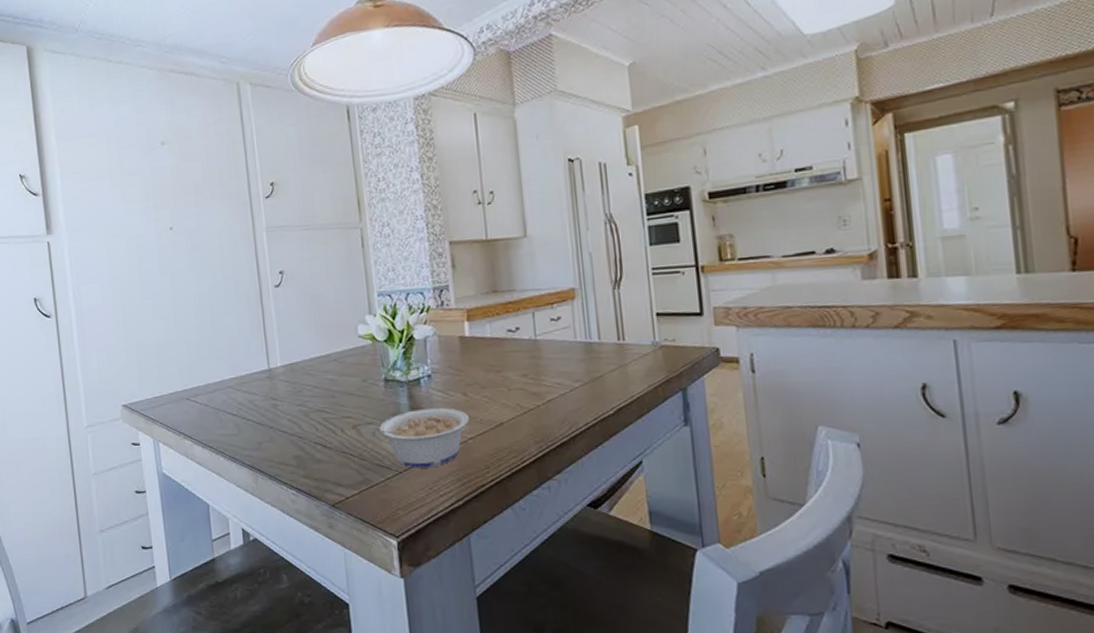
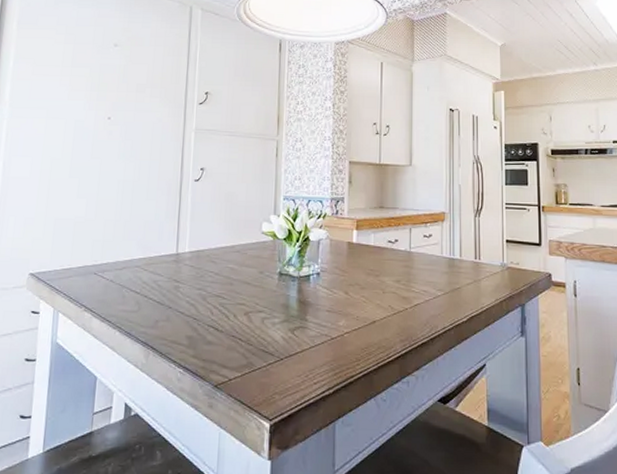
legume: present [362,407,469,469] -> none [253,302,348,357]

